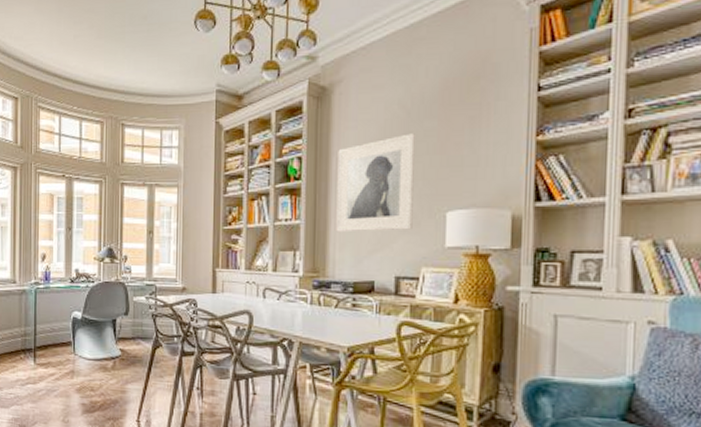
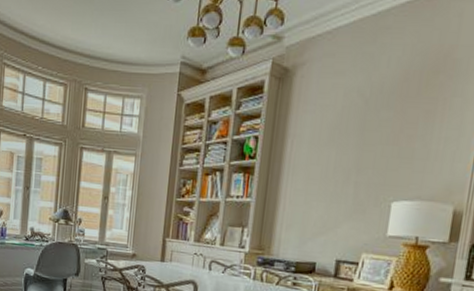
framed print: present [336,133,415,233] -> none [284,122,370,217]

